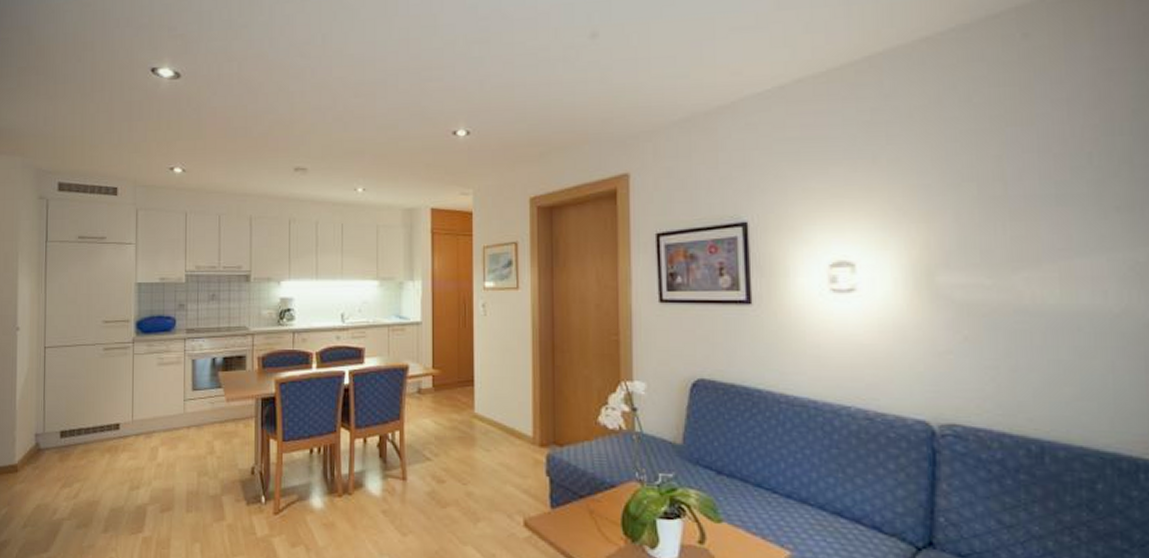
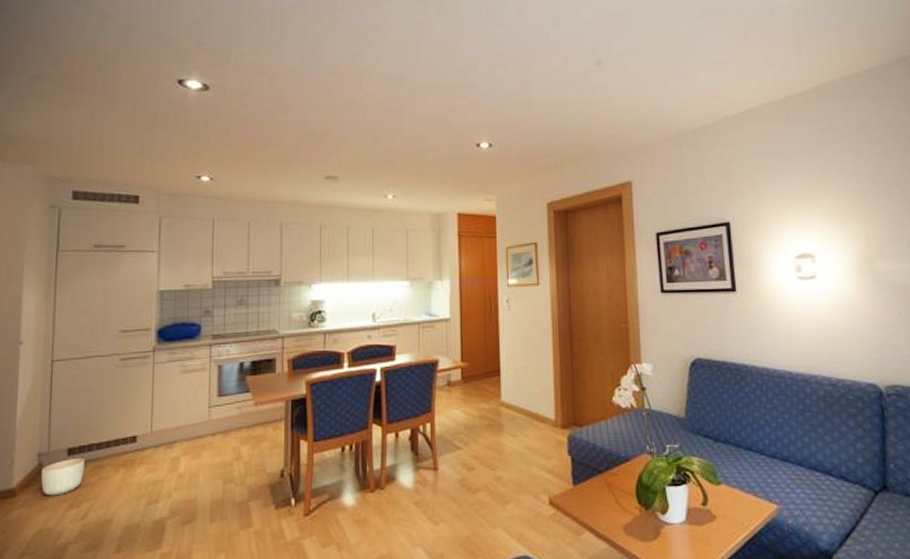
planter: none [39,441,76,475] -> present [41,459,86,496]

